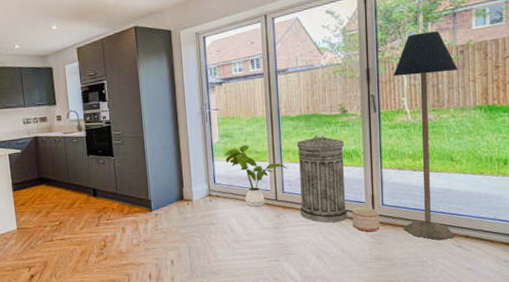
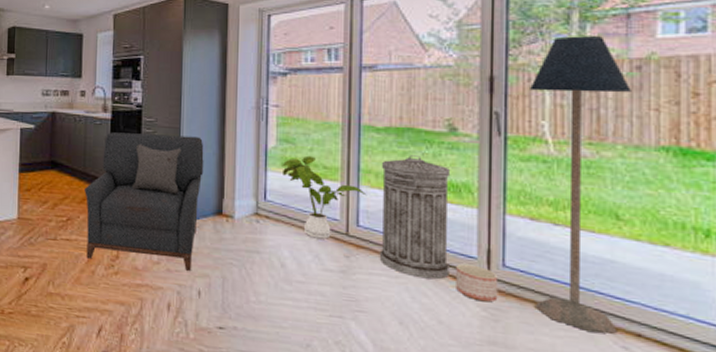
armchair: none [71,141,166,251] -> present [85,132,204,271]

